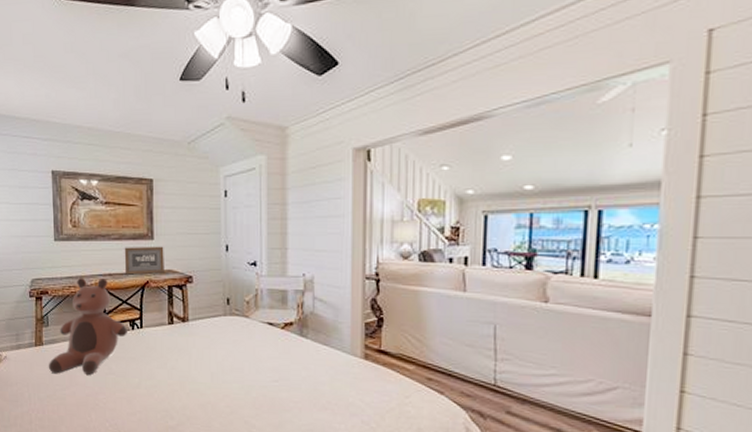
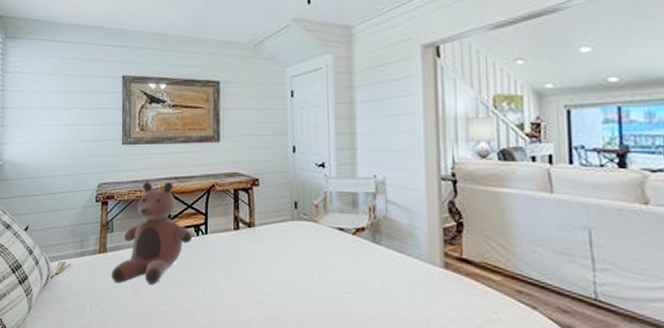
picture frame: present [124,246,164,275] -> none [190,148,230,178]

